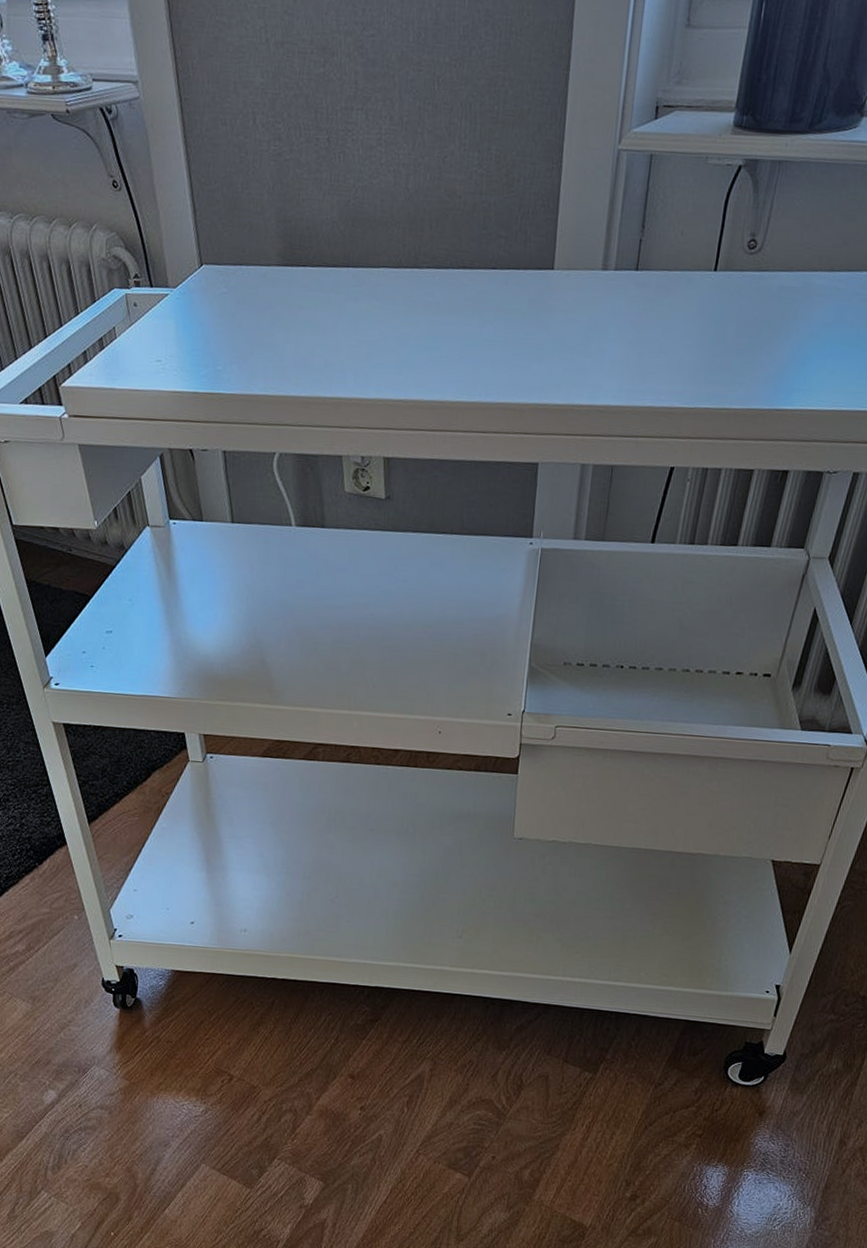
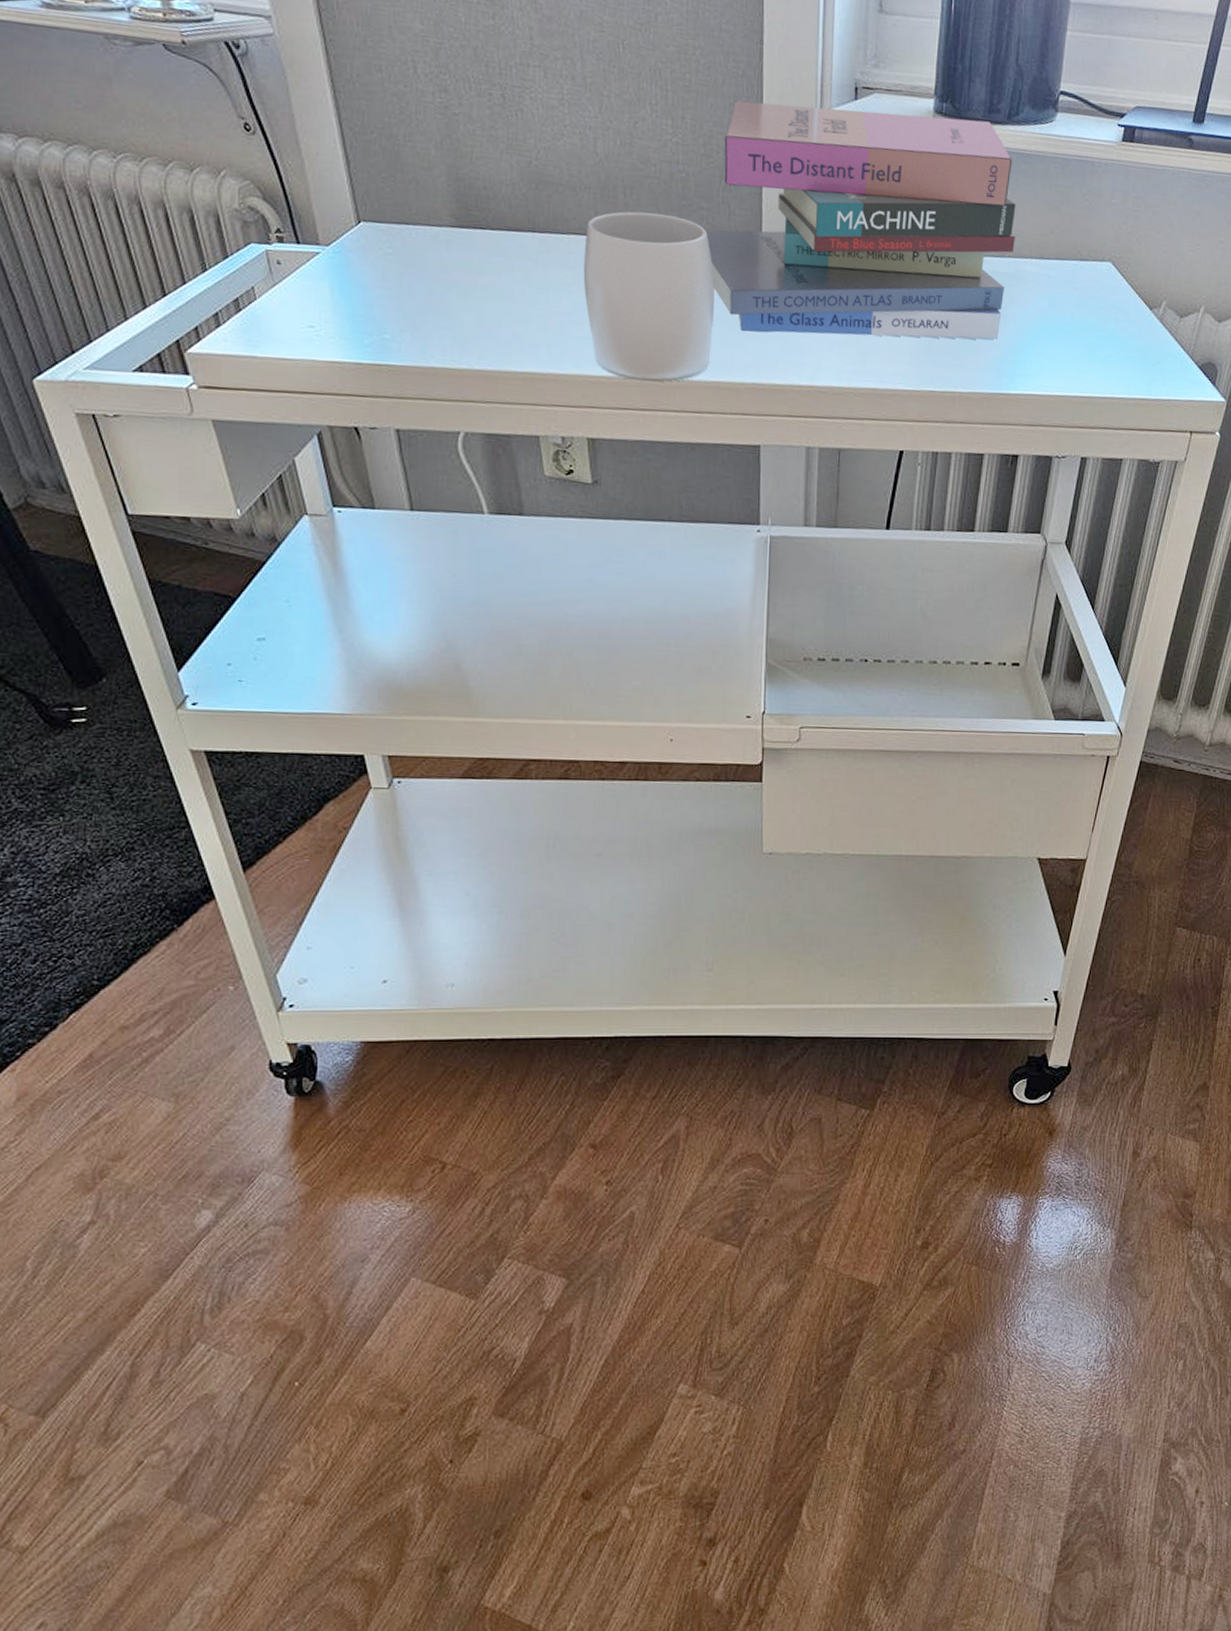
mug: none [389,243,508,405] -> present [583,211,715,383]
books: none [502,128,811,356] -> present [705,101,1016,340]

